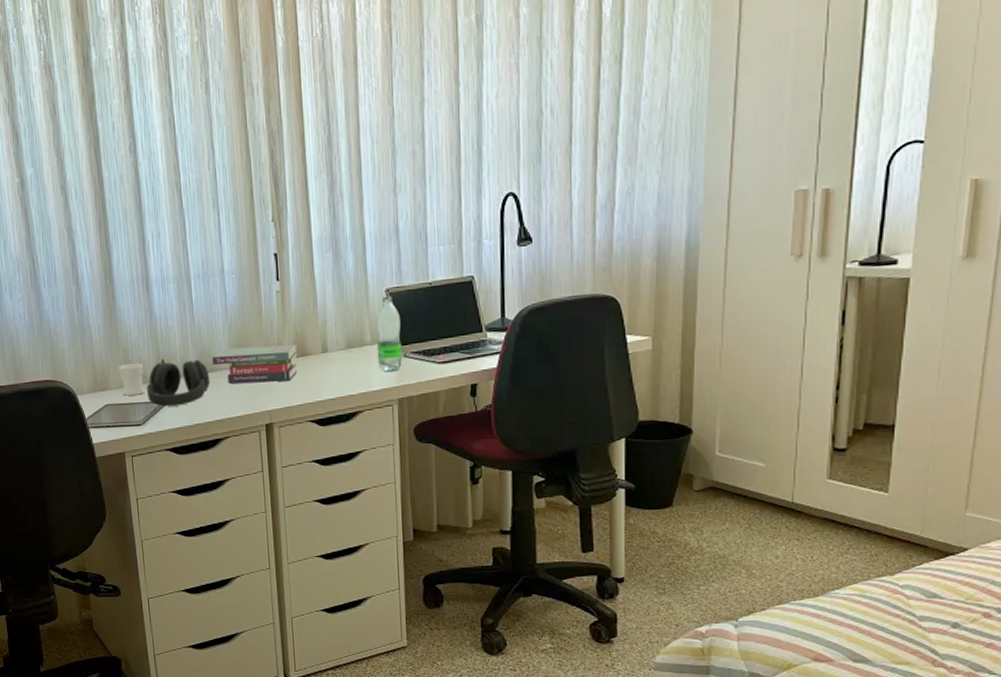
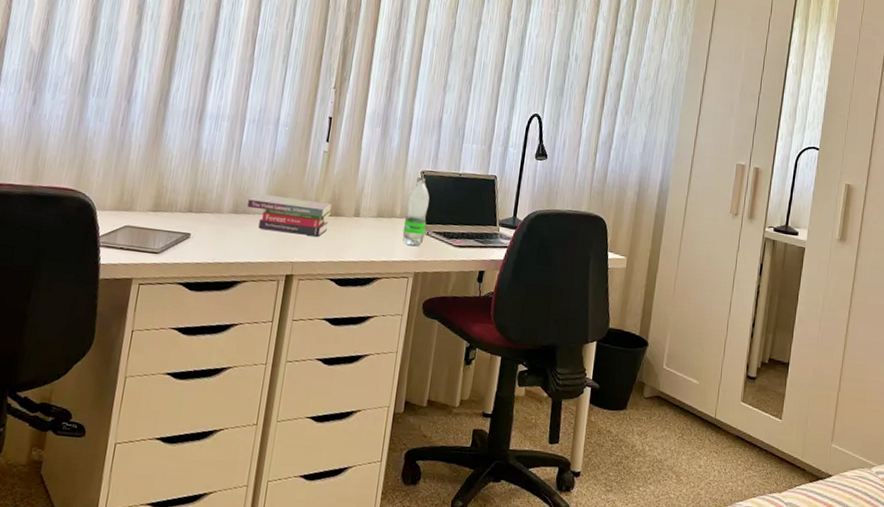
mug: present [119,363,145,396] -> none [146,188,177,223]
headphones: present [146,358,211,407] -> none [172,190,242,242]

